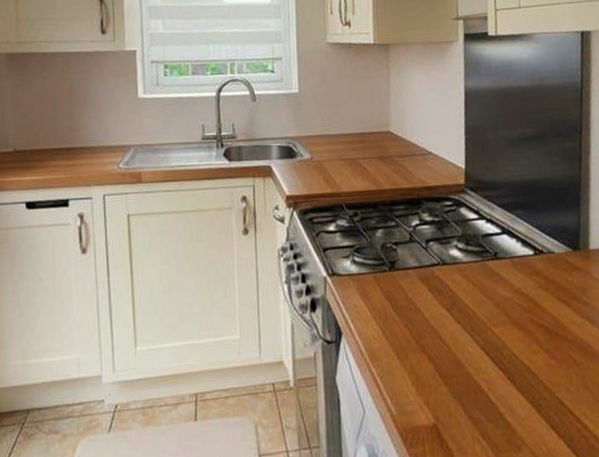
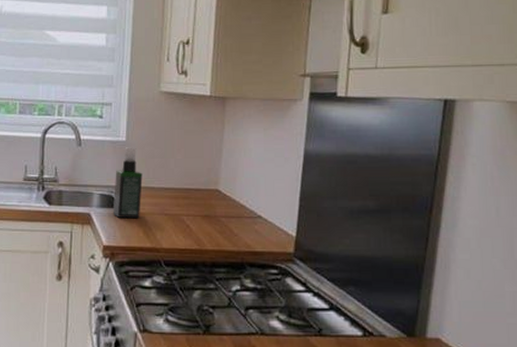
spray bottle: none [291,98,319,167] -> present [114,147,143,219]

